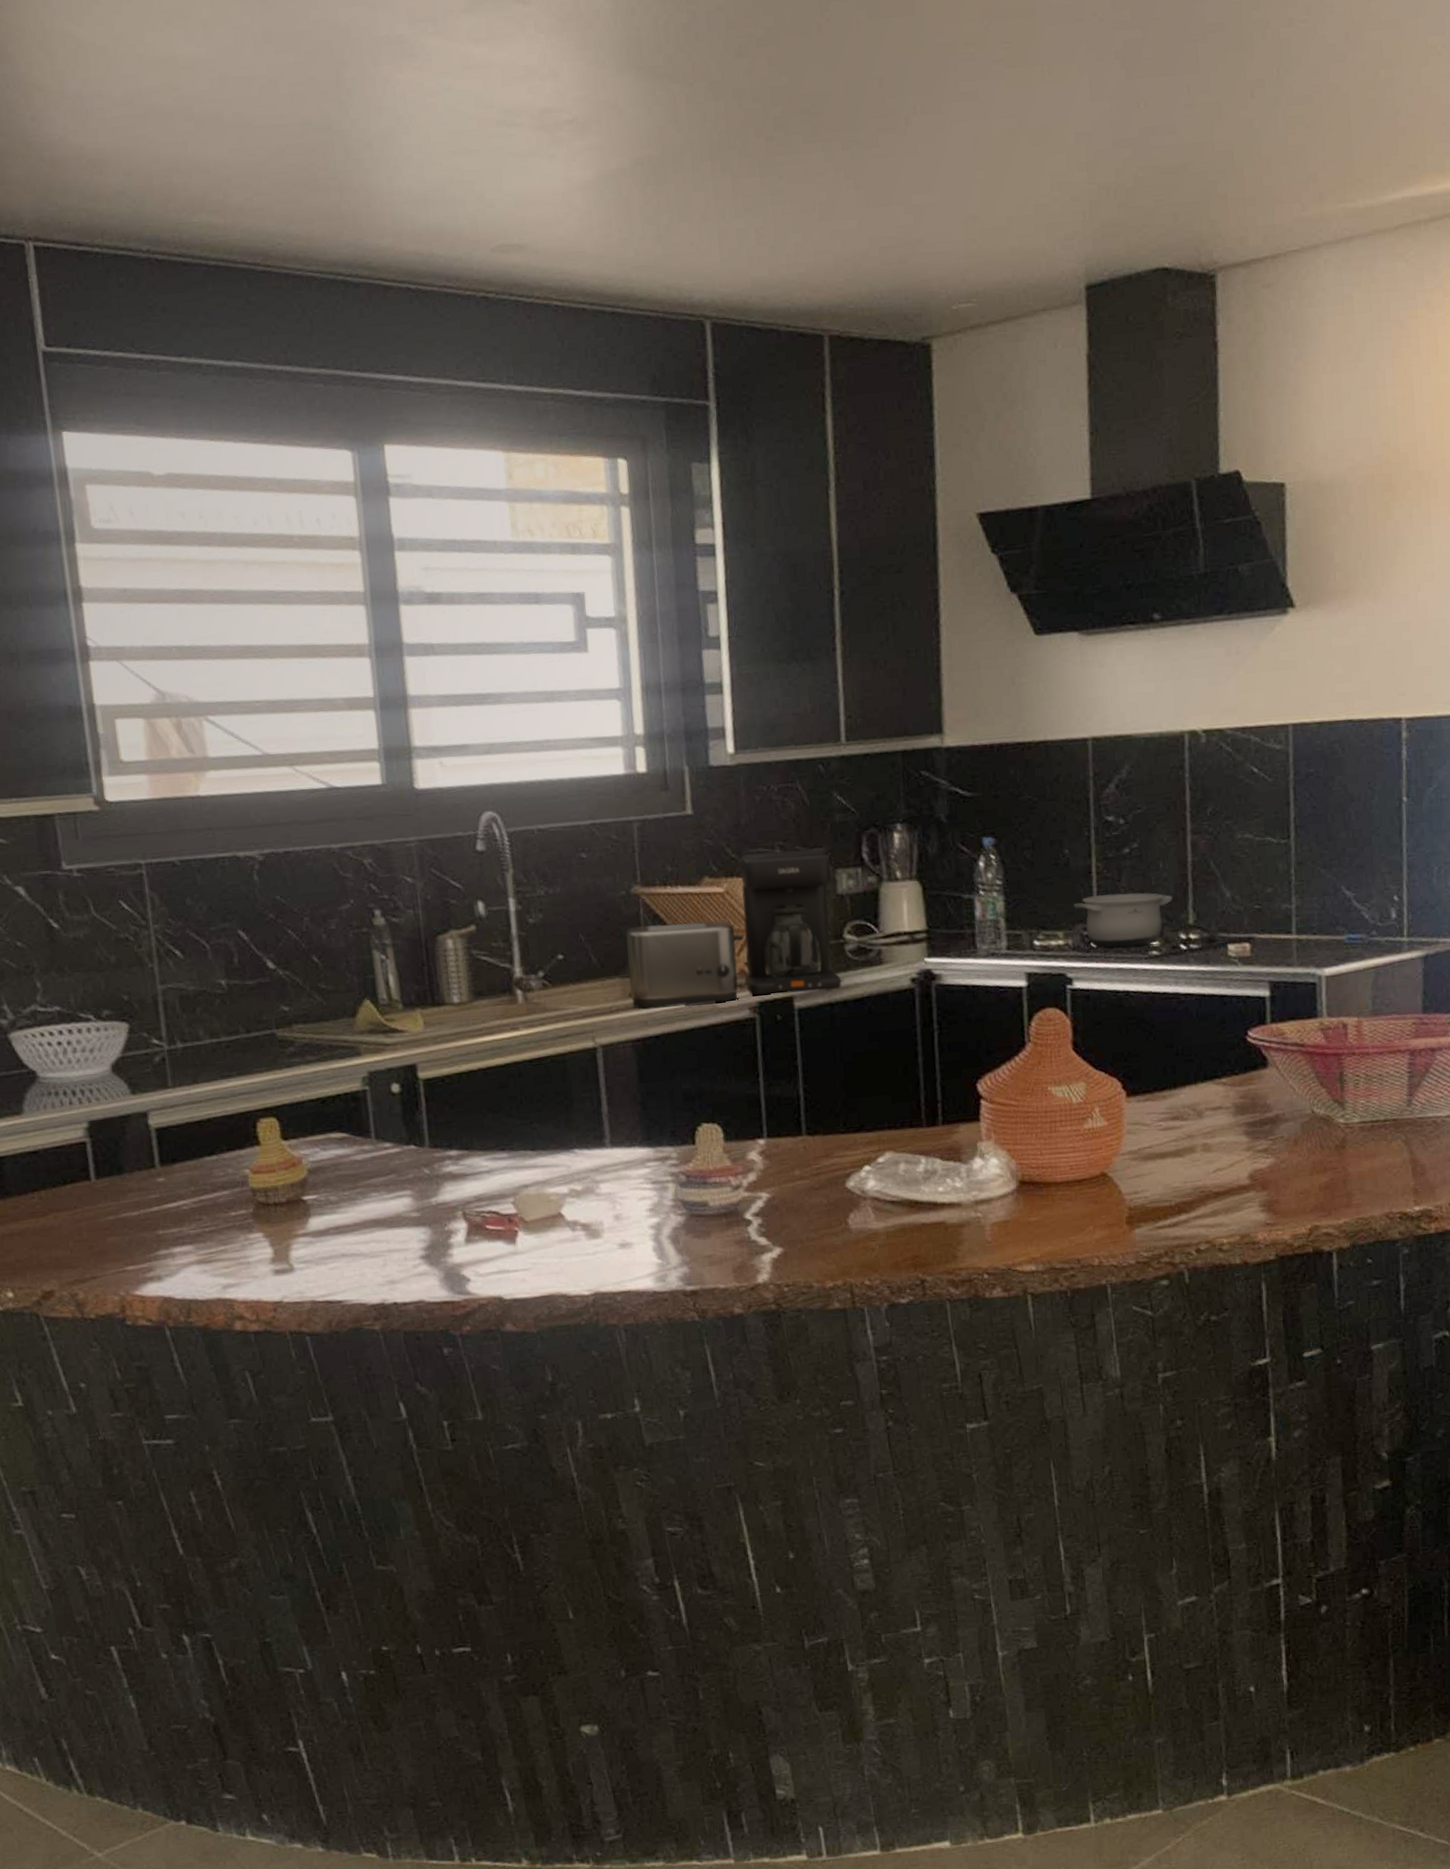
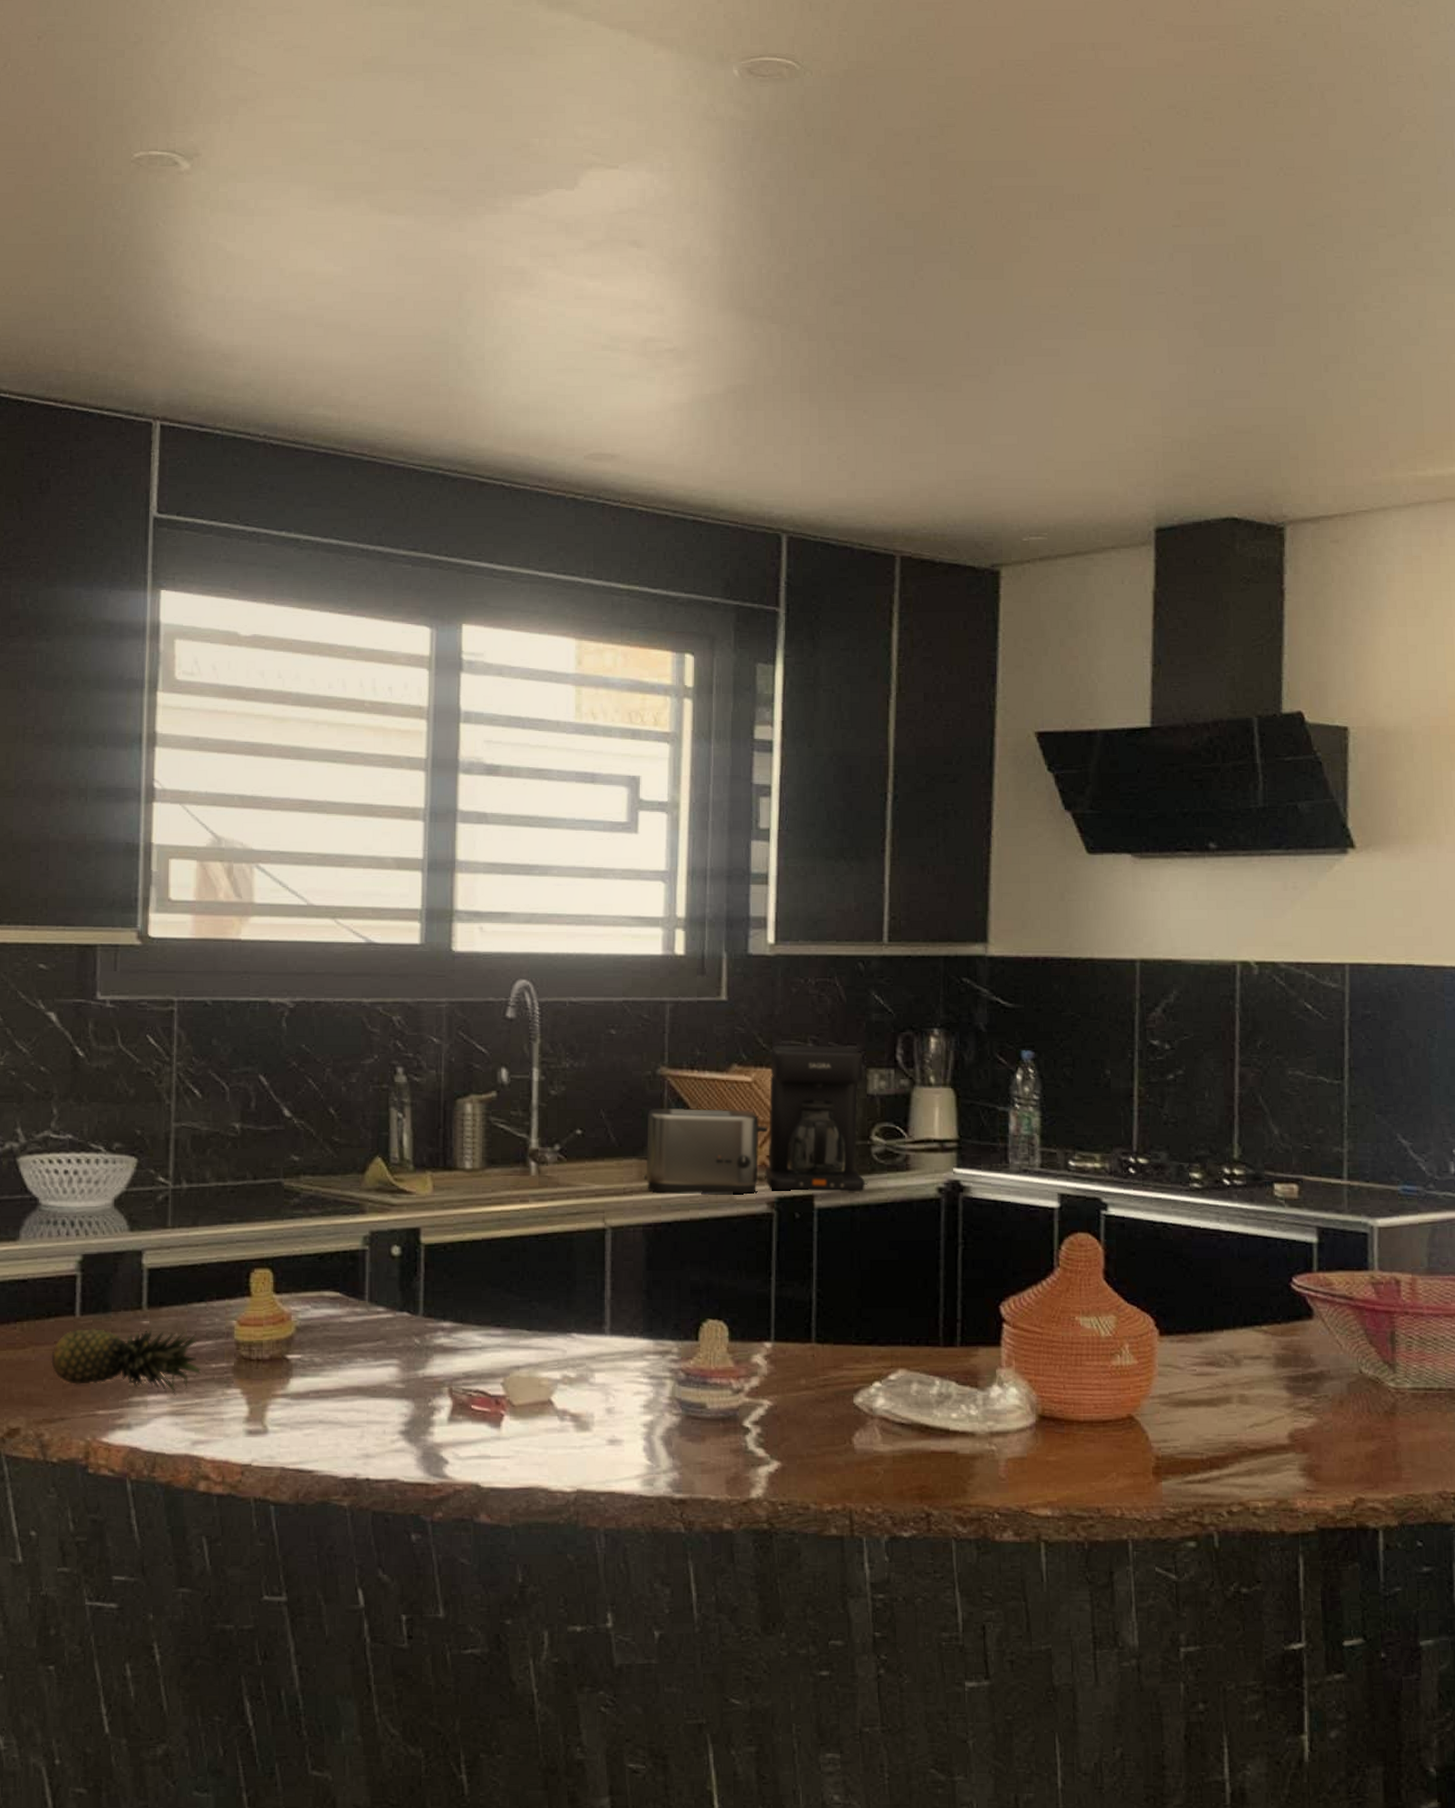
fruit: none [73,1182,223,1245] -> present [51,1327,202,1393]
cooking pot: present [1073,892,1173,948] -> none [1112,1119,1217,1177]

